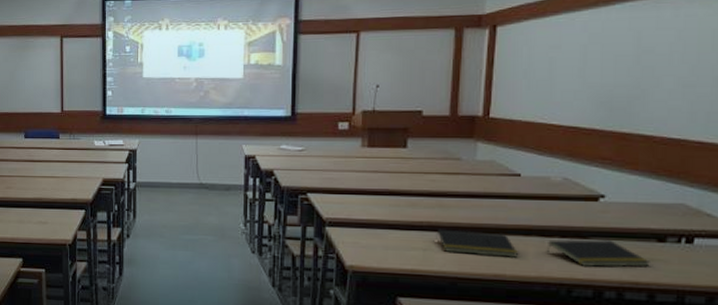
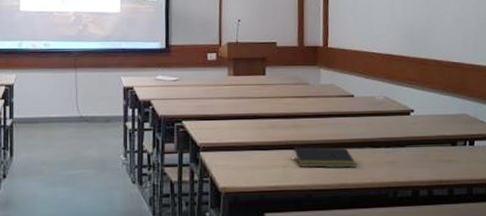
notepad: present [546,239,650,267] -> none [376,147,448,171]

